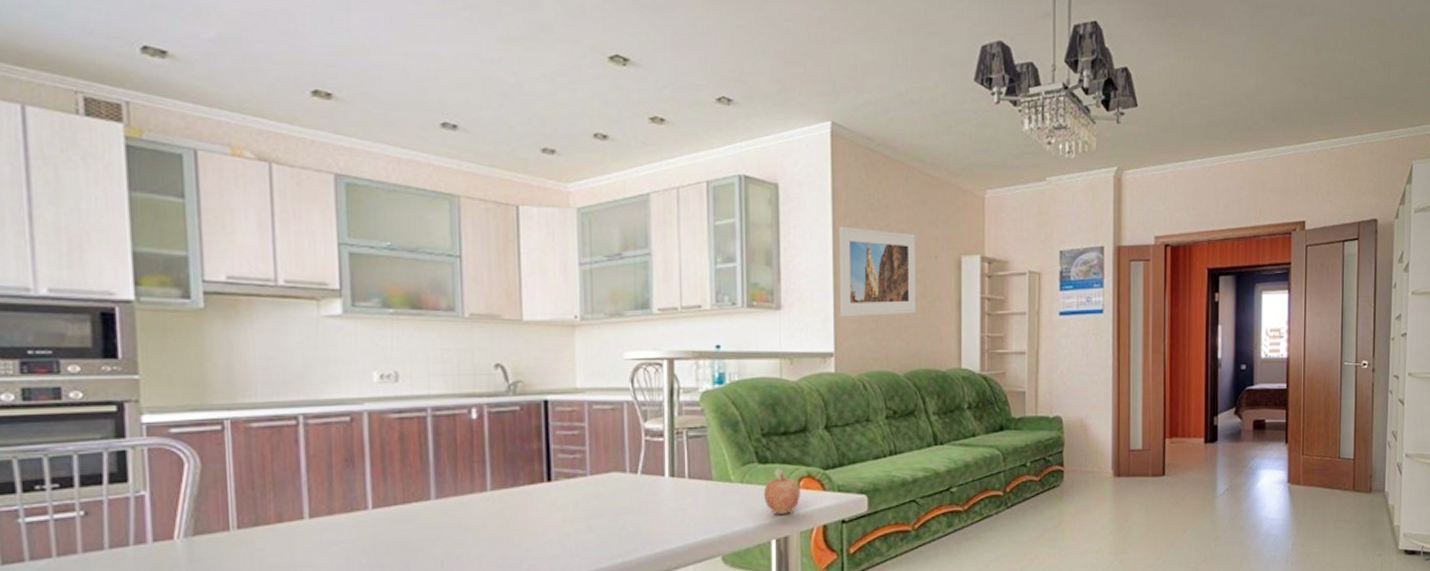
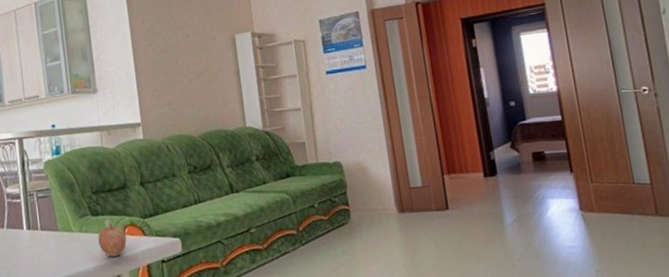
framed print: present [838,226,917,317] -> none [134,21,204,94]

